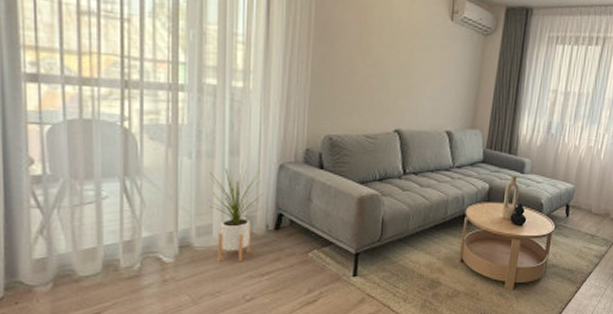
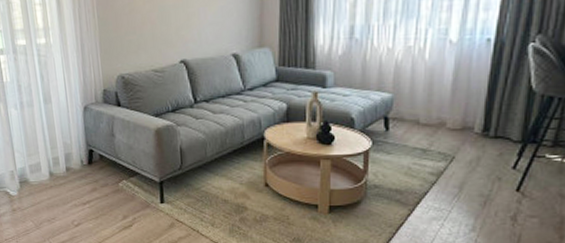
house plant: present [208,164,265,262] -> none [32,109,76,194]

